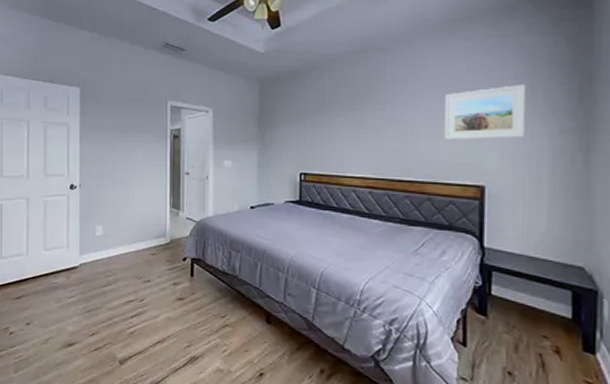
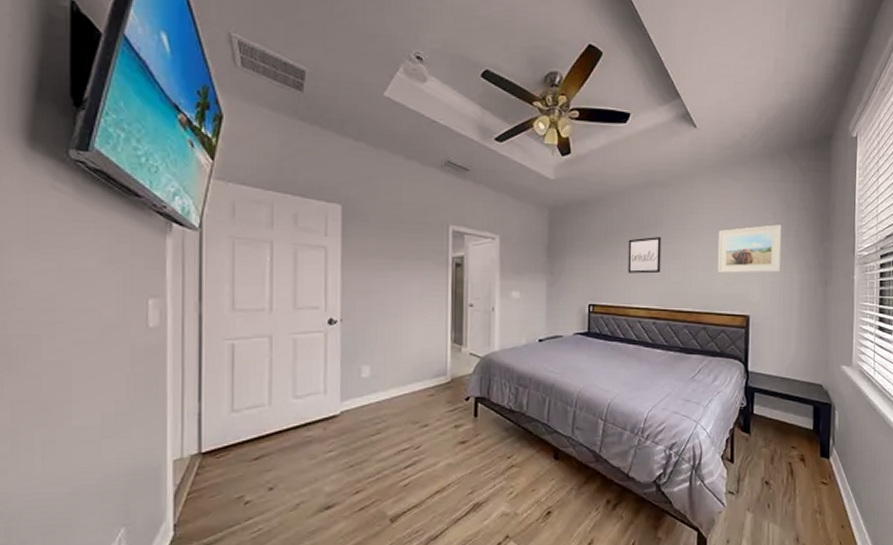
wall art: none [341,104,378,142] -> present [627,237,661,274]

